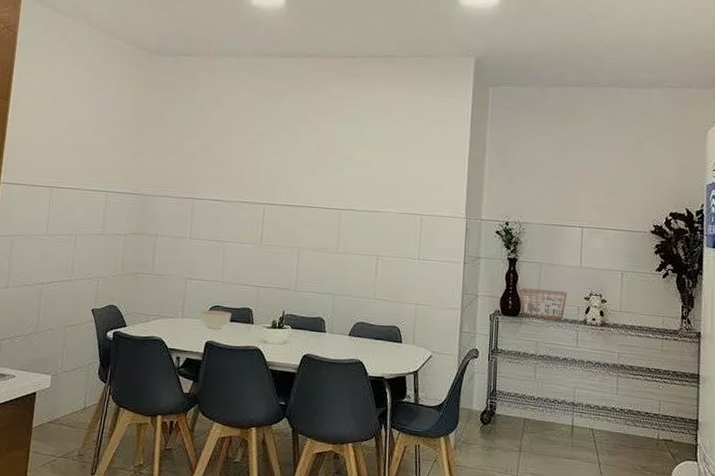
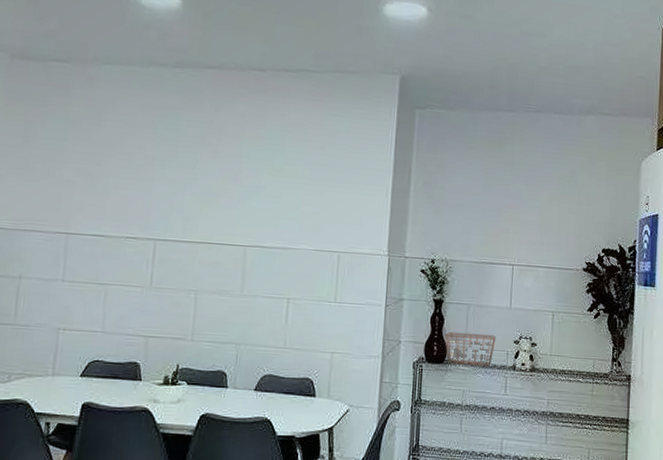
bowl: present [199,309,232,330] -> none [74,365,116,388]

